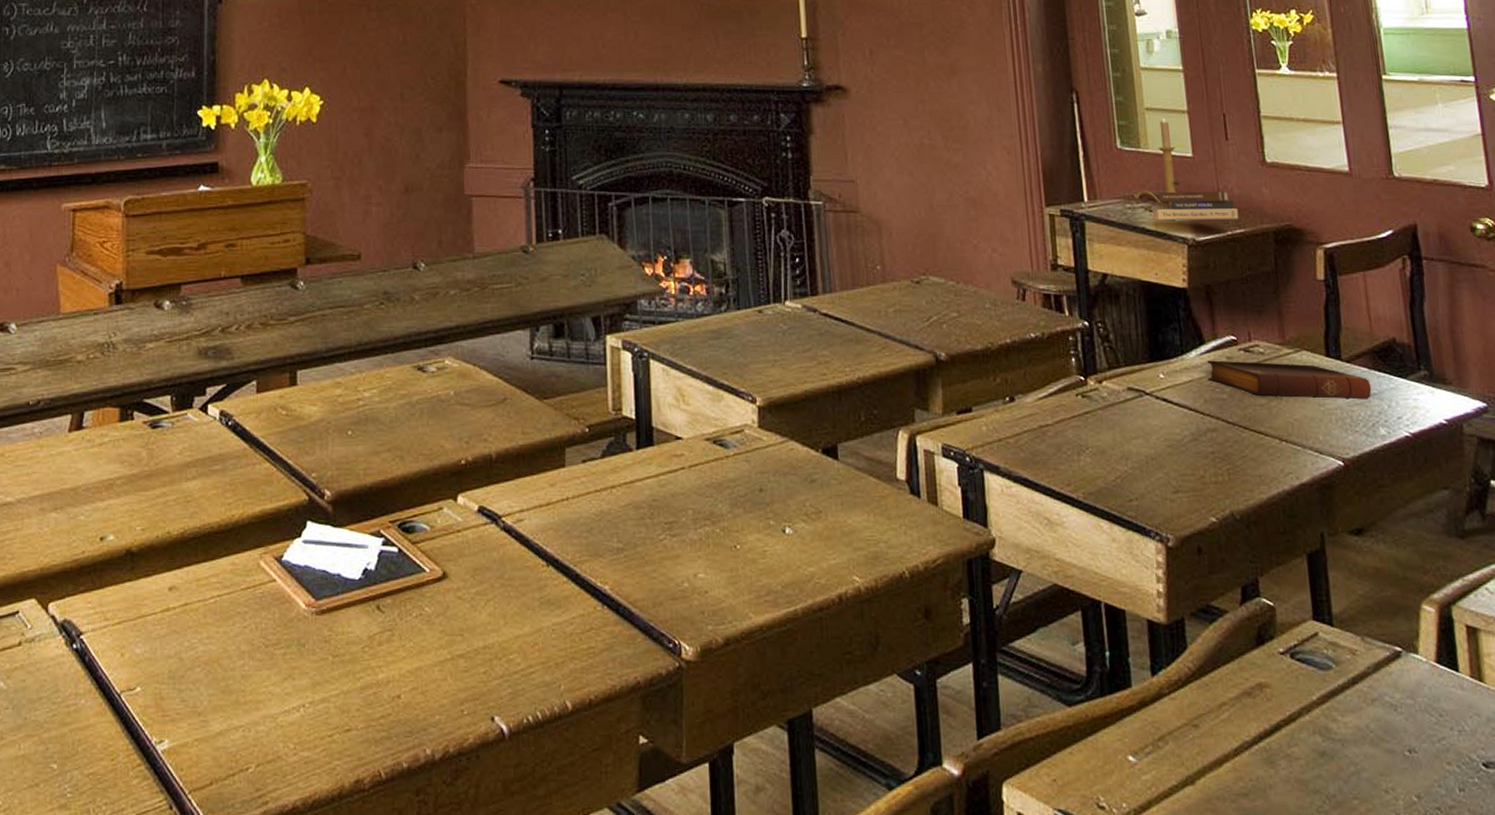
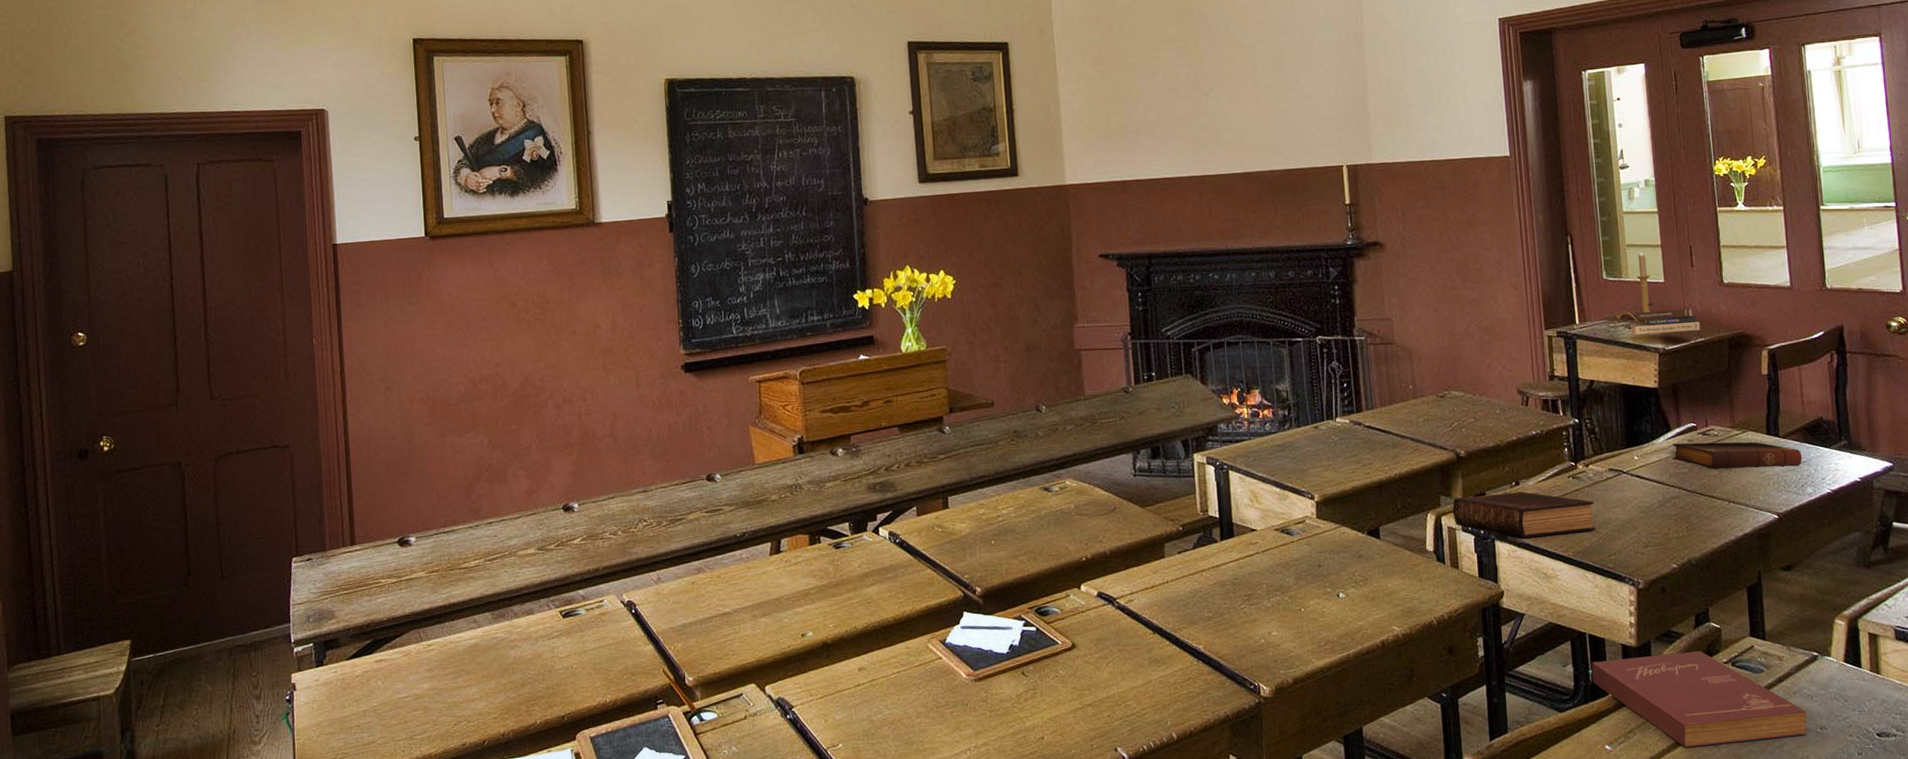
book: none [930,410,1112,471] -> present [1452,491,1596,539]
book: none [1108,634,1391,766] -> present [1591,650,1807,748]

